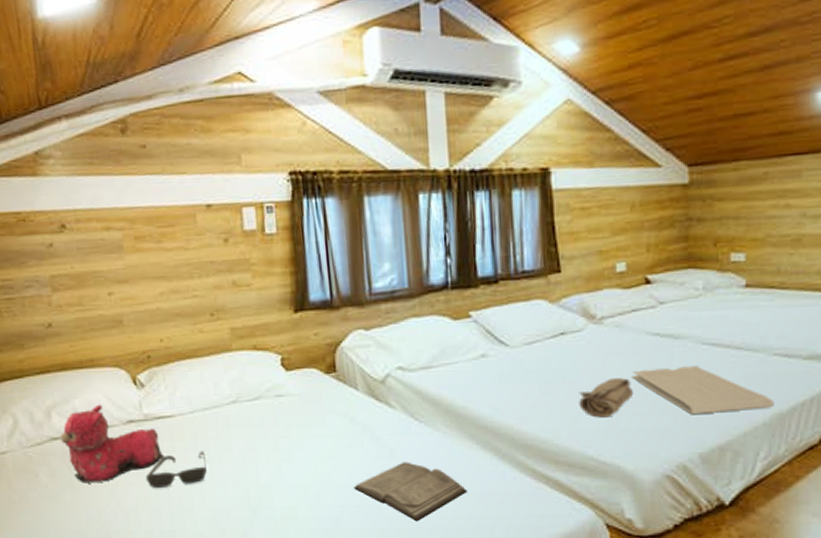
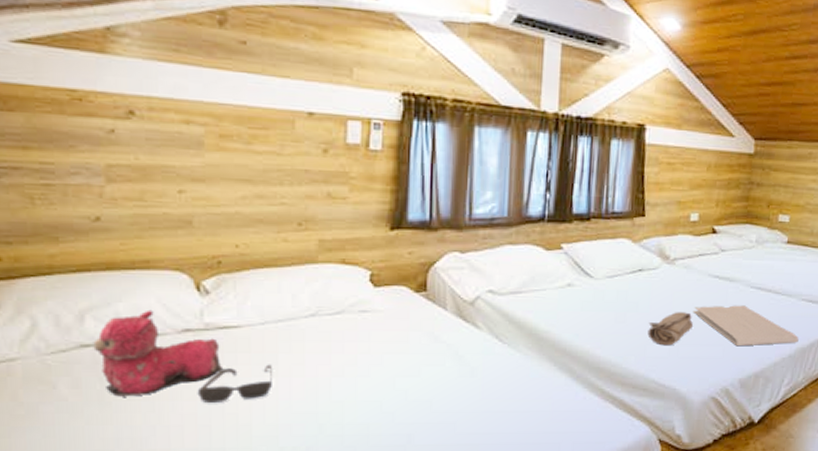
diary: present [354,462,468,522] -> none [431,380,541,438]

